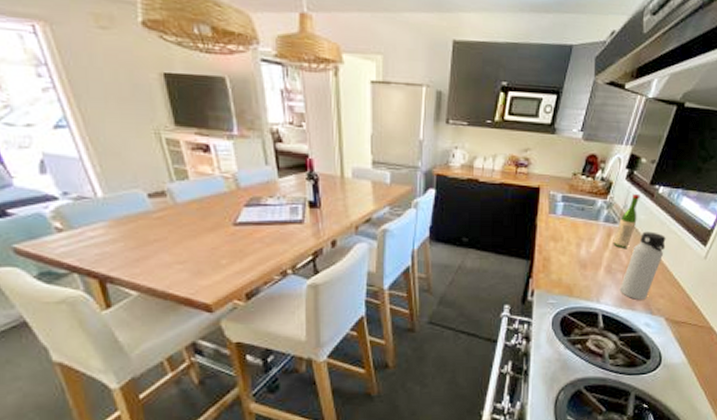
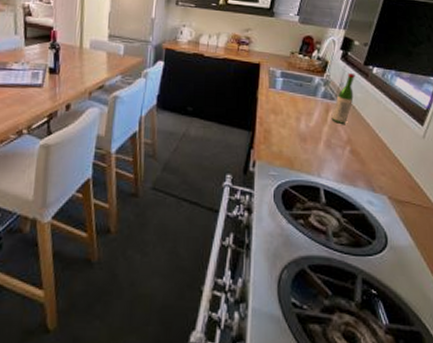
water bottle: present [619,231,666,300] -> none [340,109,383,176]

